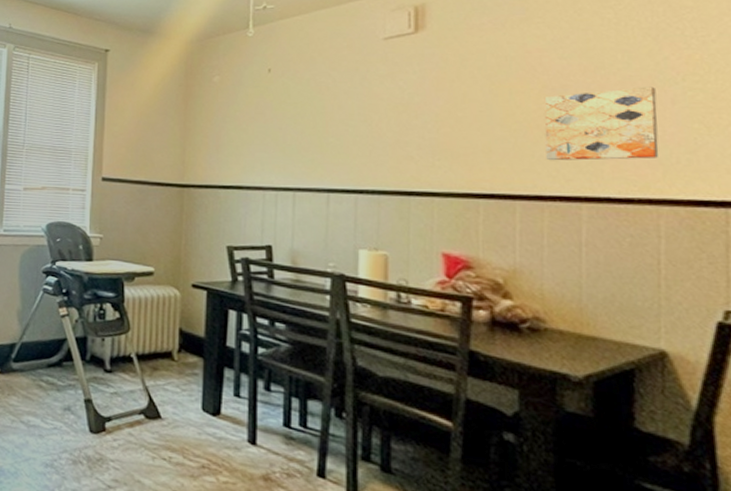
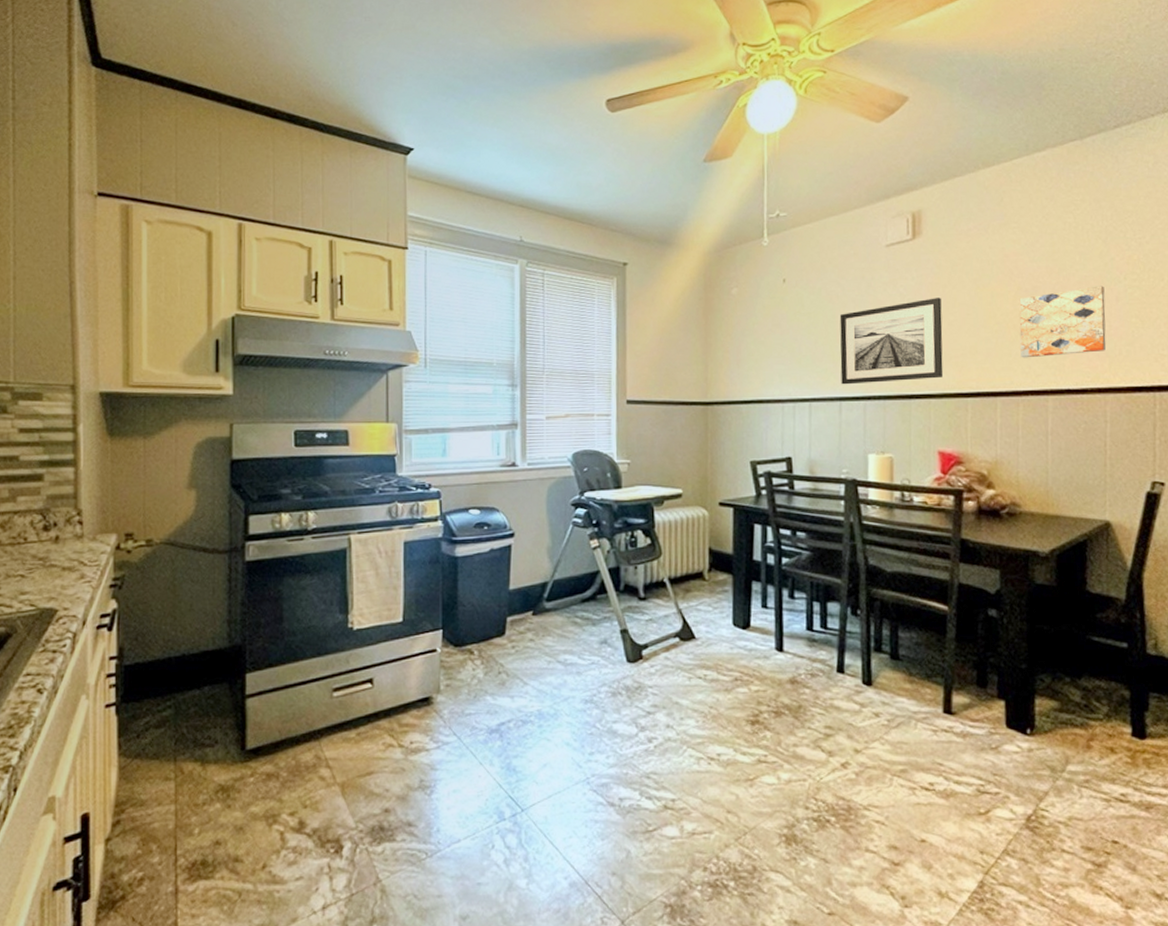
wall art: none [329,93,450,177] -> present [839,298,944,385]

